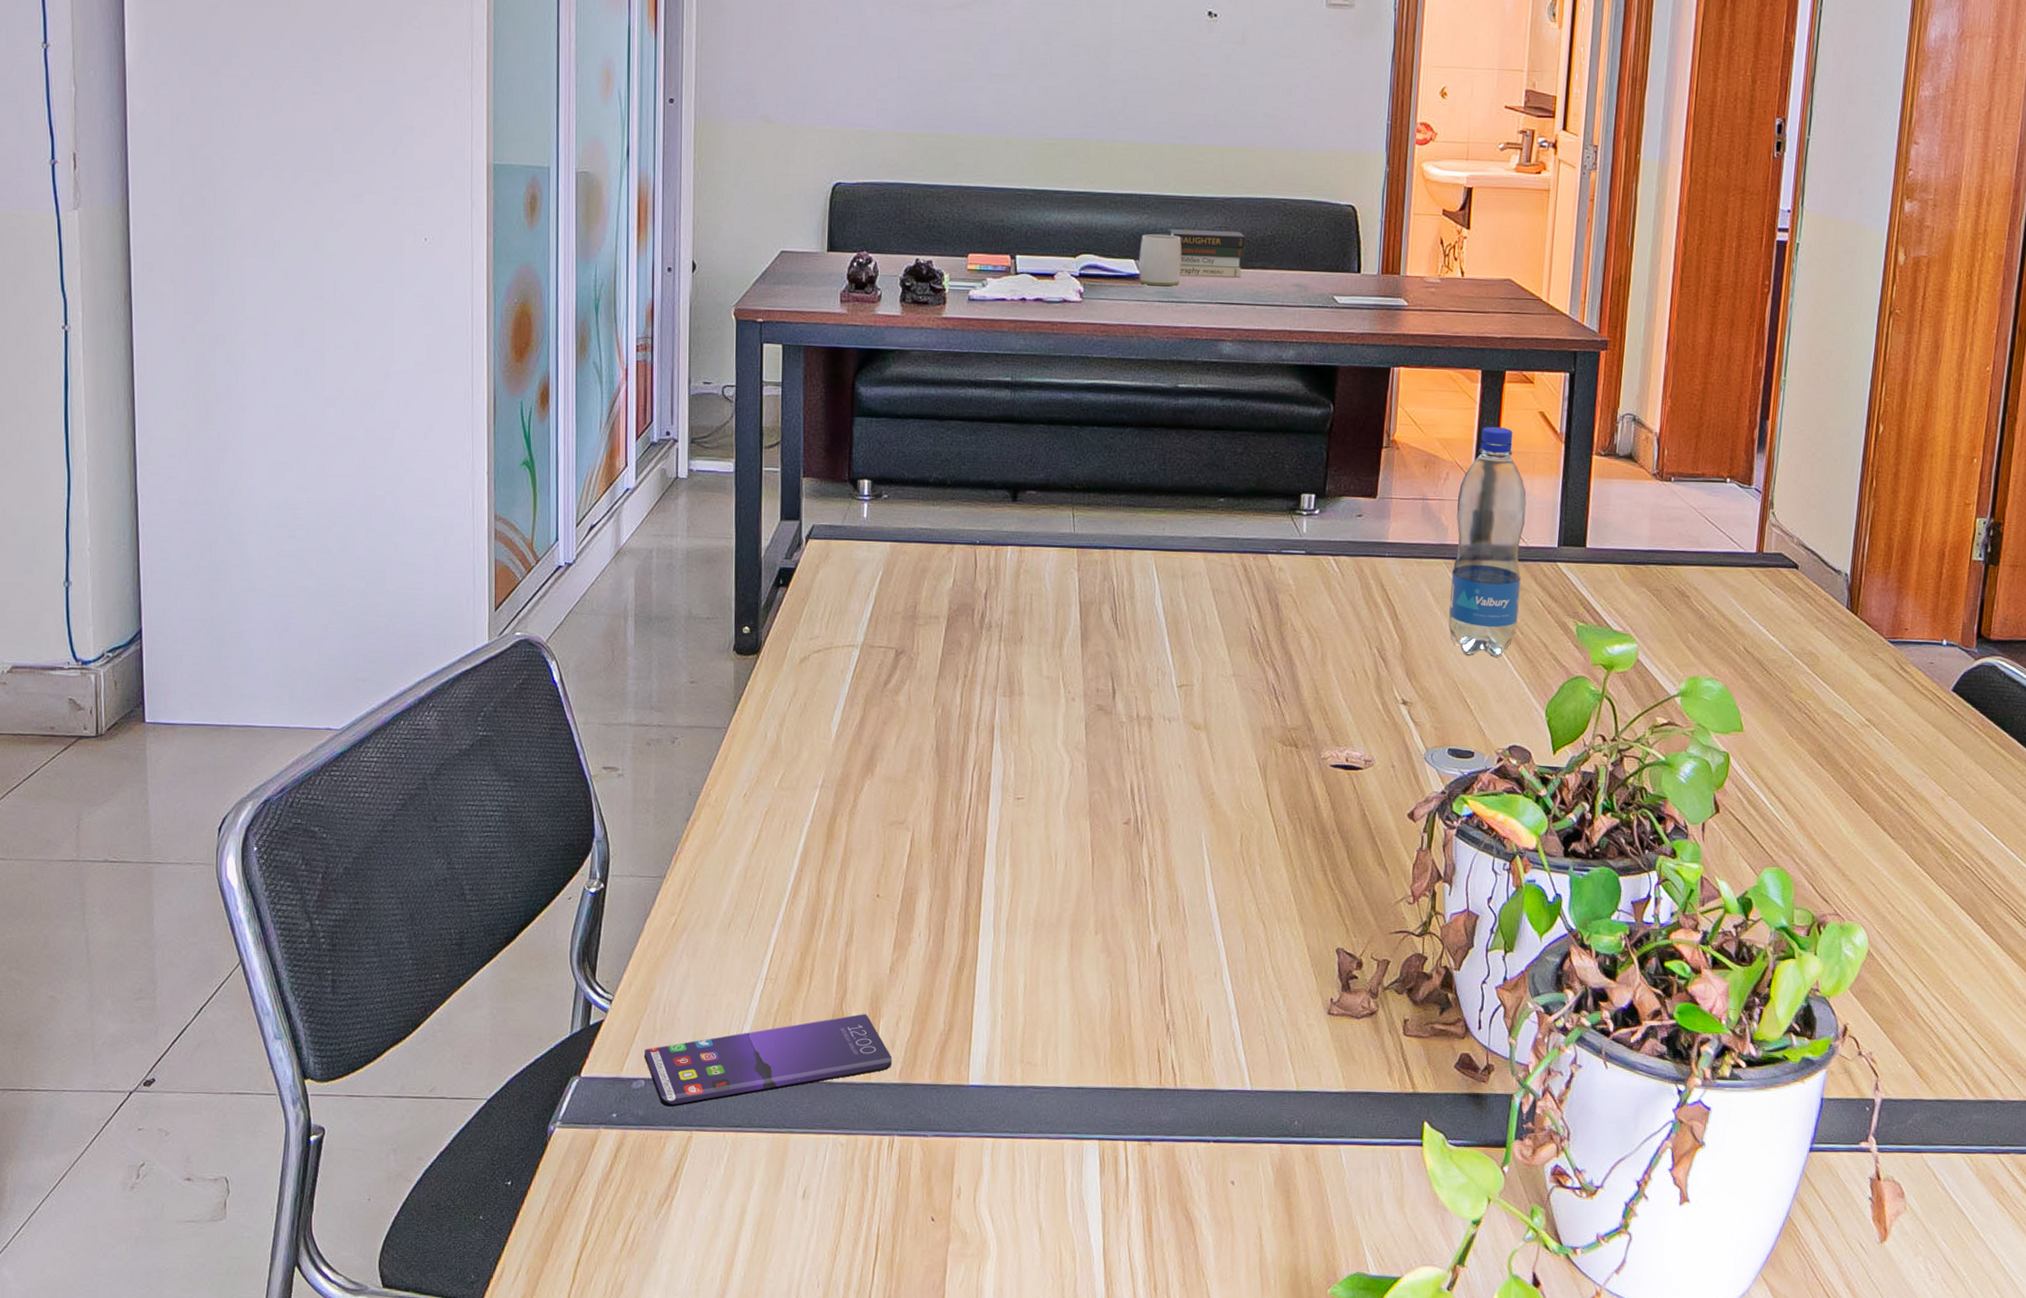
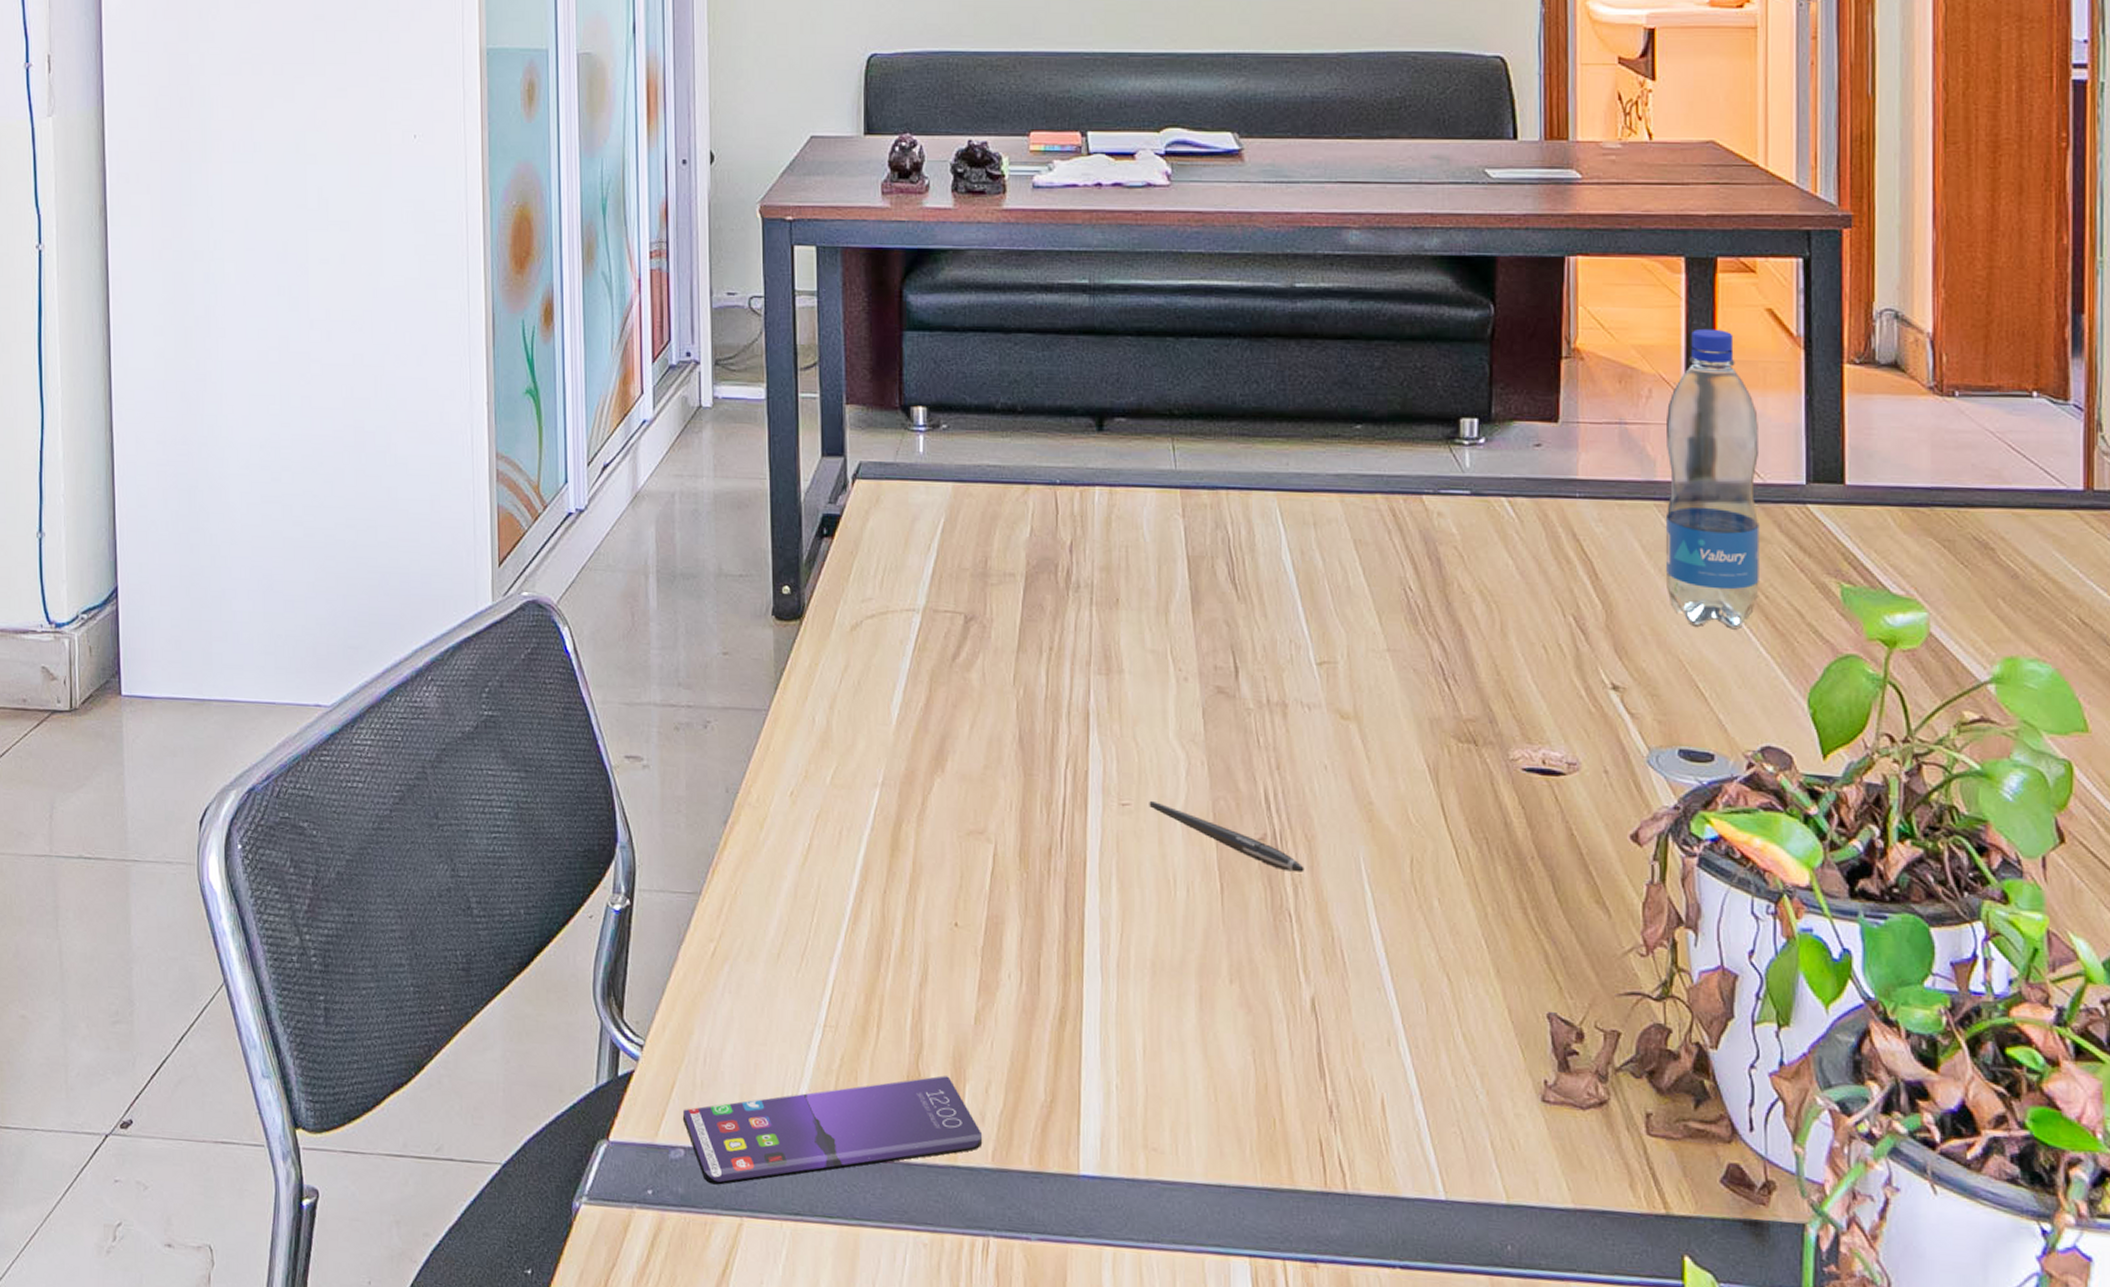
pen: none [1038,795,1159,848] -> present [1149,800,1304,872]
mug: present [1138,233,1183,287] -> none [1237,100,1290,164]
books: present [1170,229,1246,278] -> none [1273,93,1369,151]

